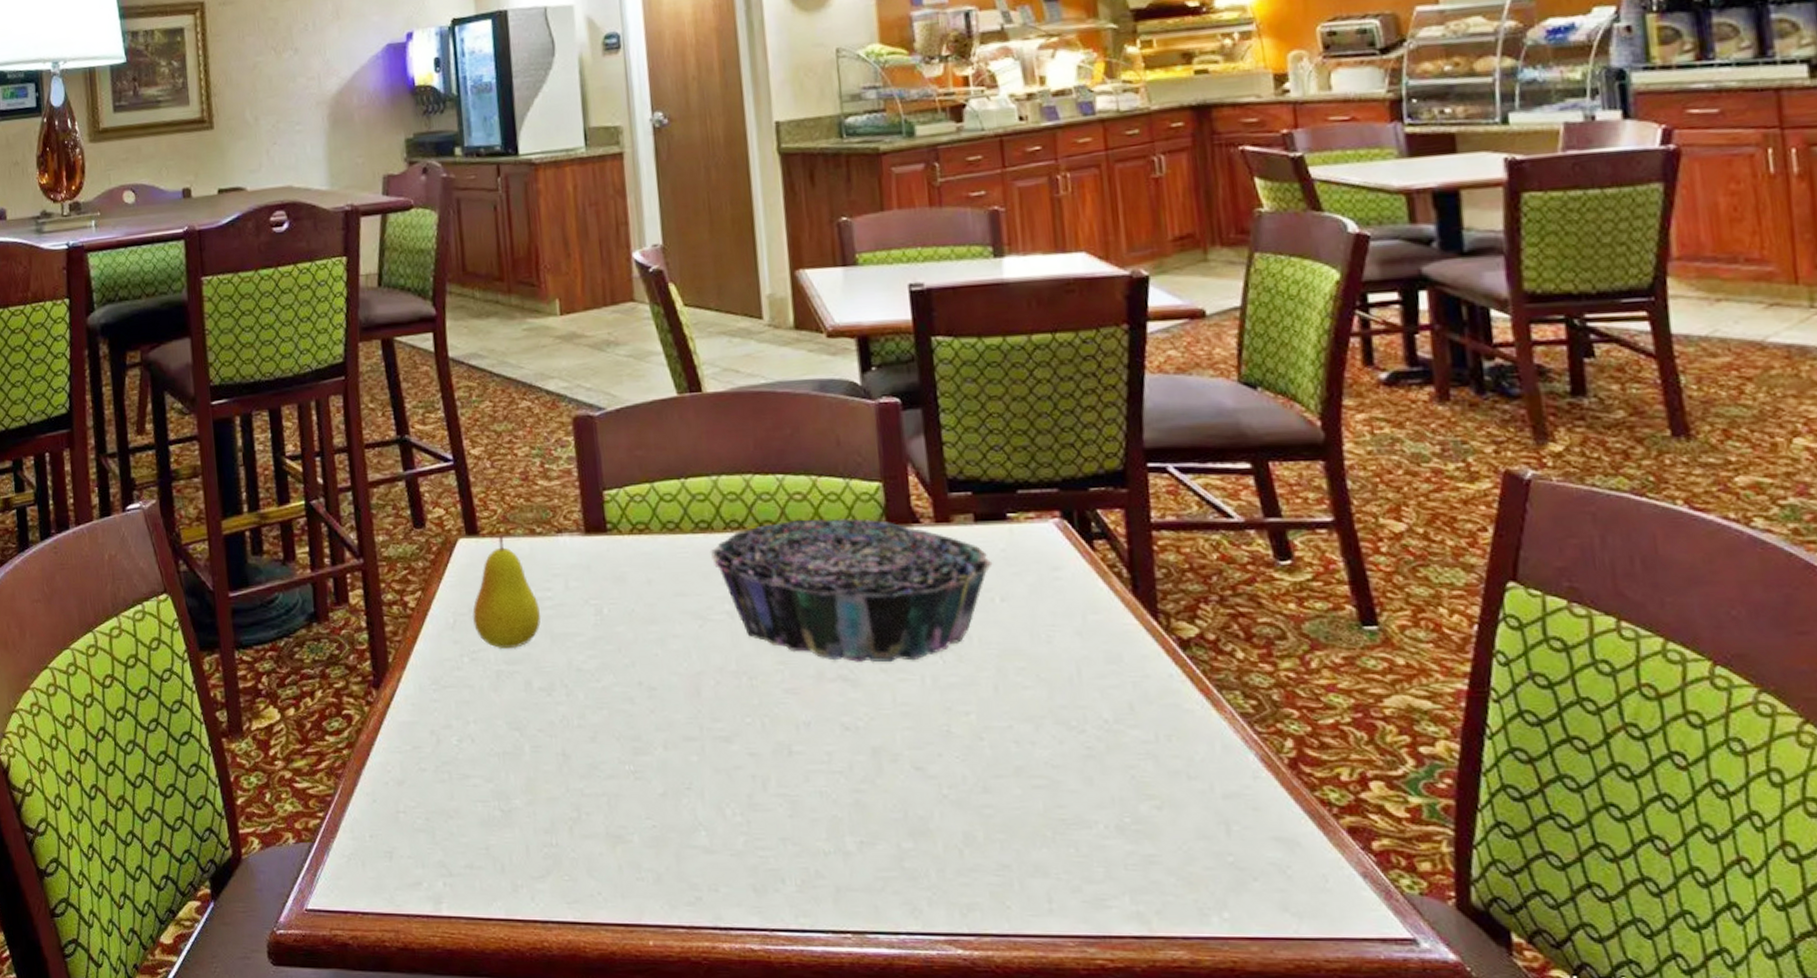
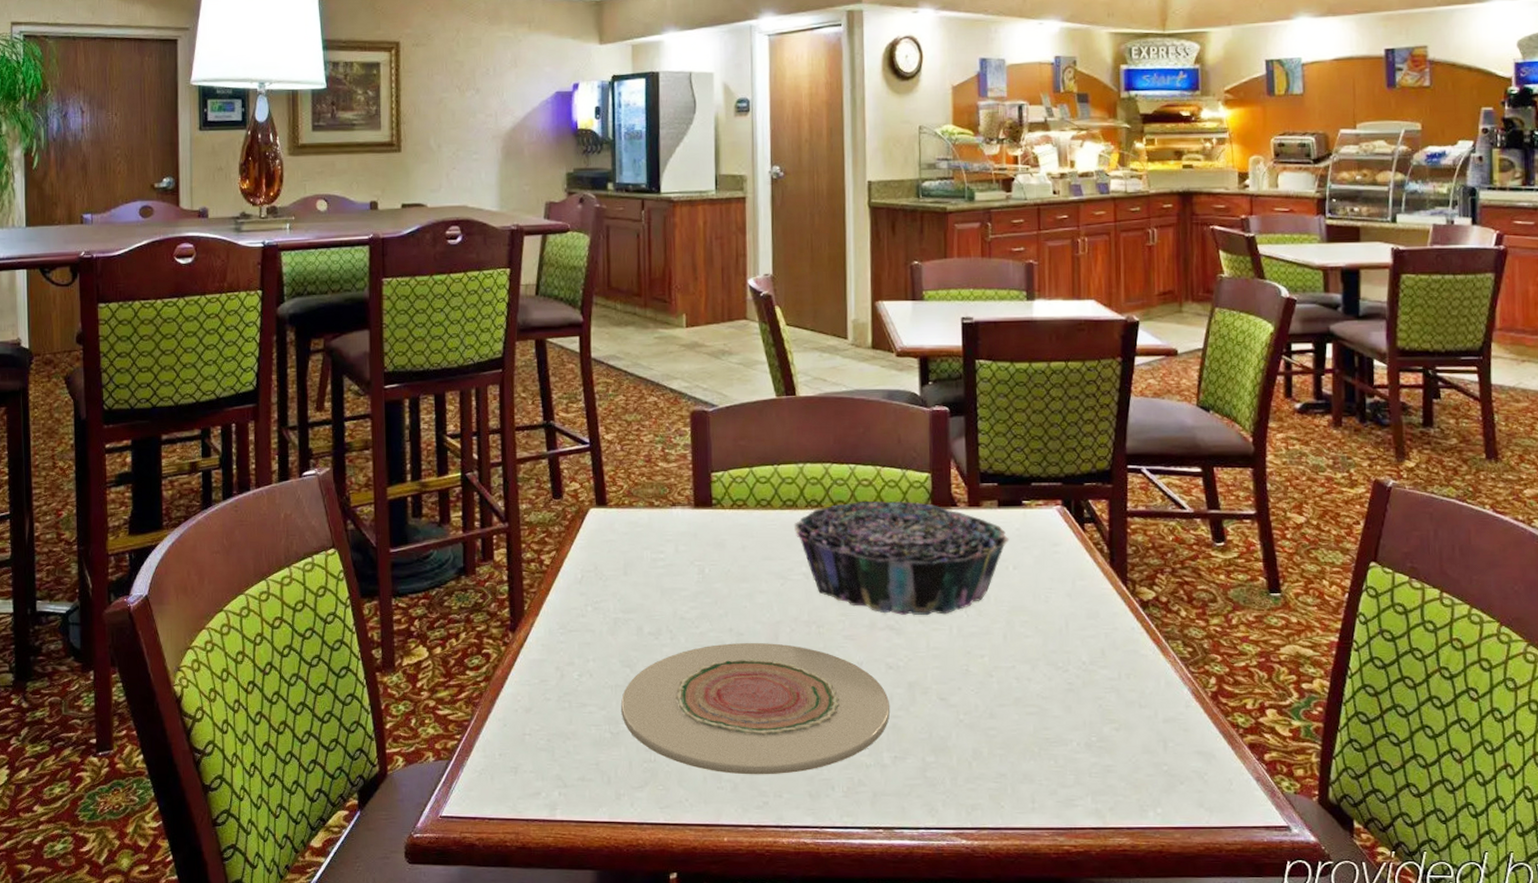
fruit: present [472,536,541,650] -> none [598,507,654,601]
plate: none [511,699,850,864] -> present [621,643,890,775]

